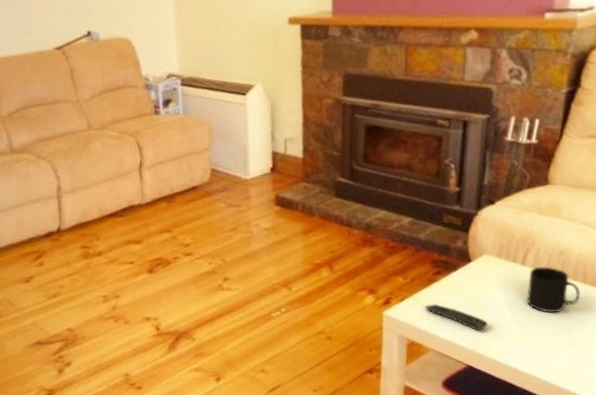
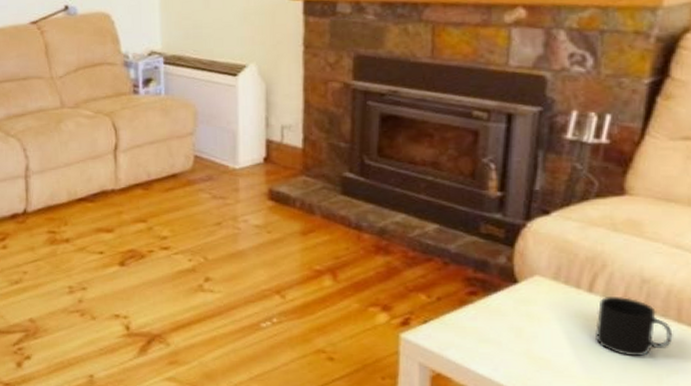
remote control: present [426,304,488,332] -> none [456,330,541,370]

